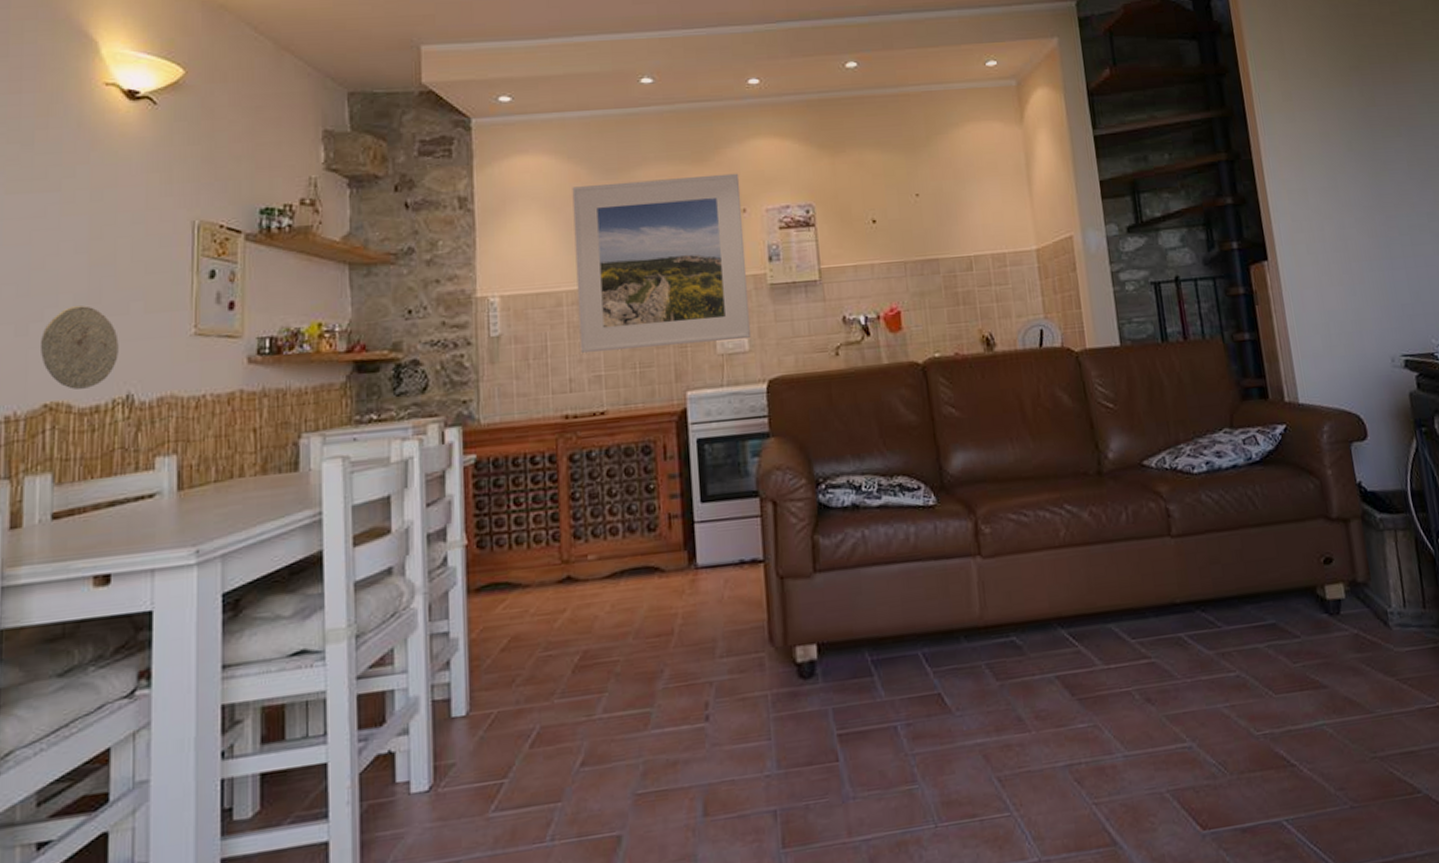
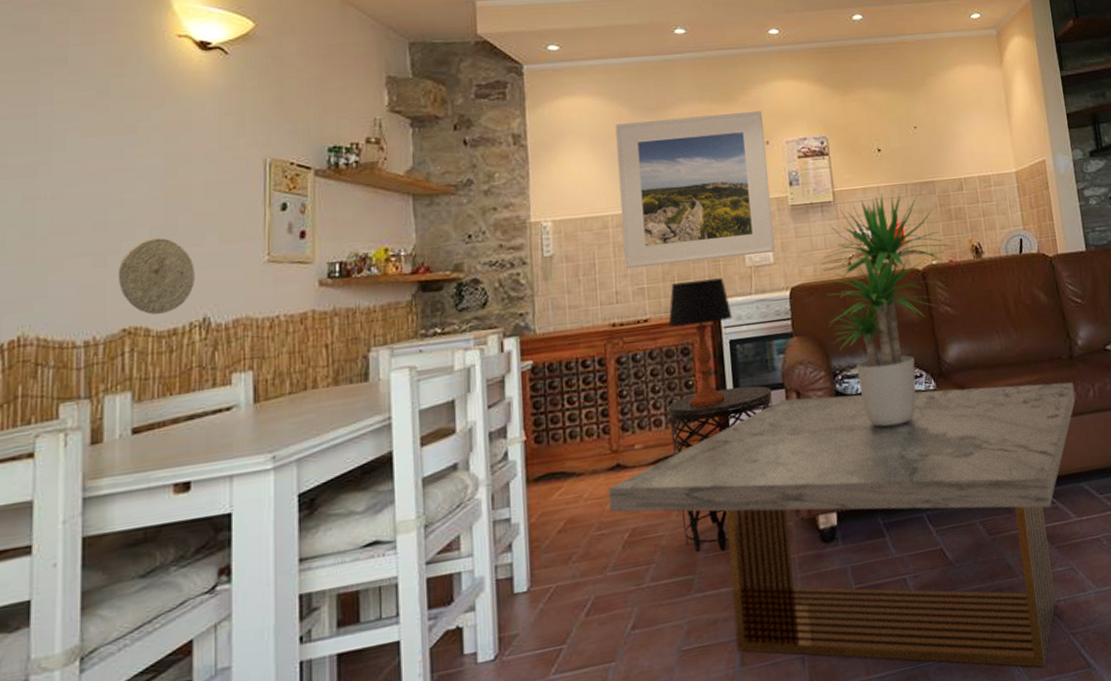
coffee table: none [557,502,1105,843] -> present [608,382,1076,668]
side table: none [625,492,745,683] -> present [667,386,773,552]
table lamp: none [628,366,701,515] -> present [668,278,733,407]
potted plant: none [804,270,956,546] -> present [821,191,950,427]

